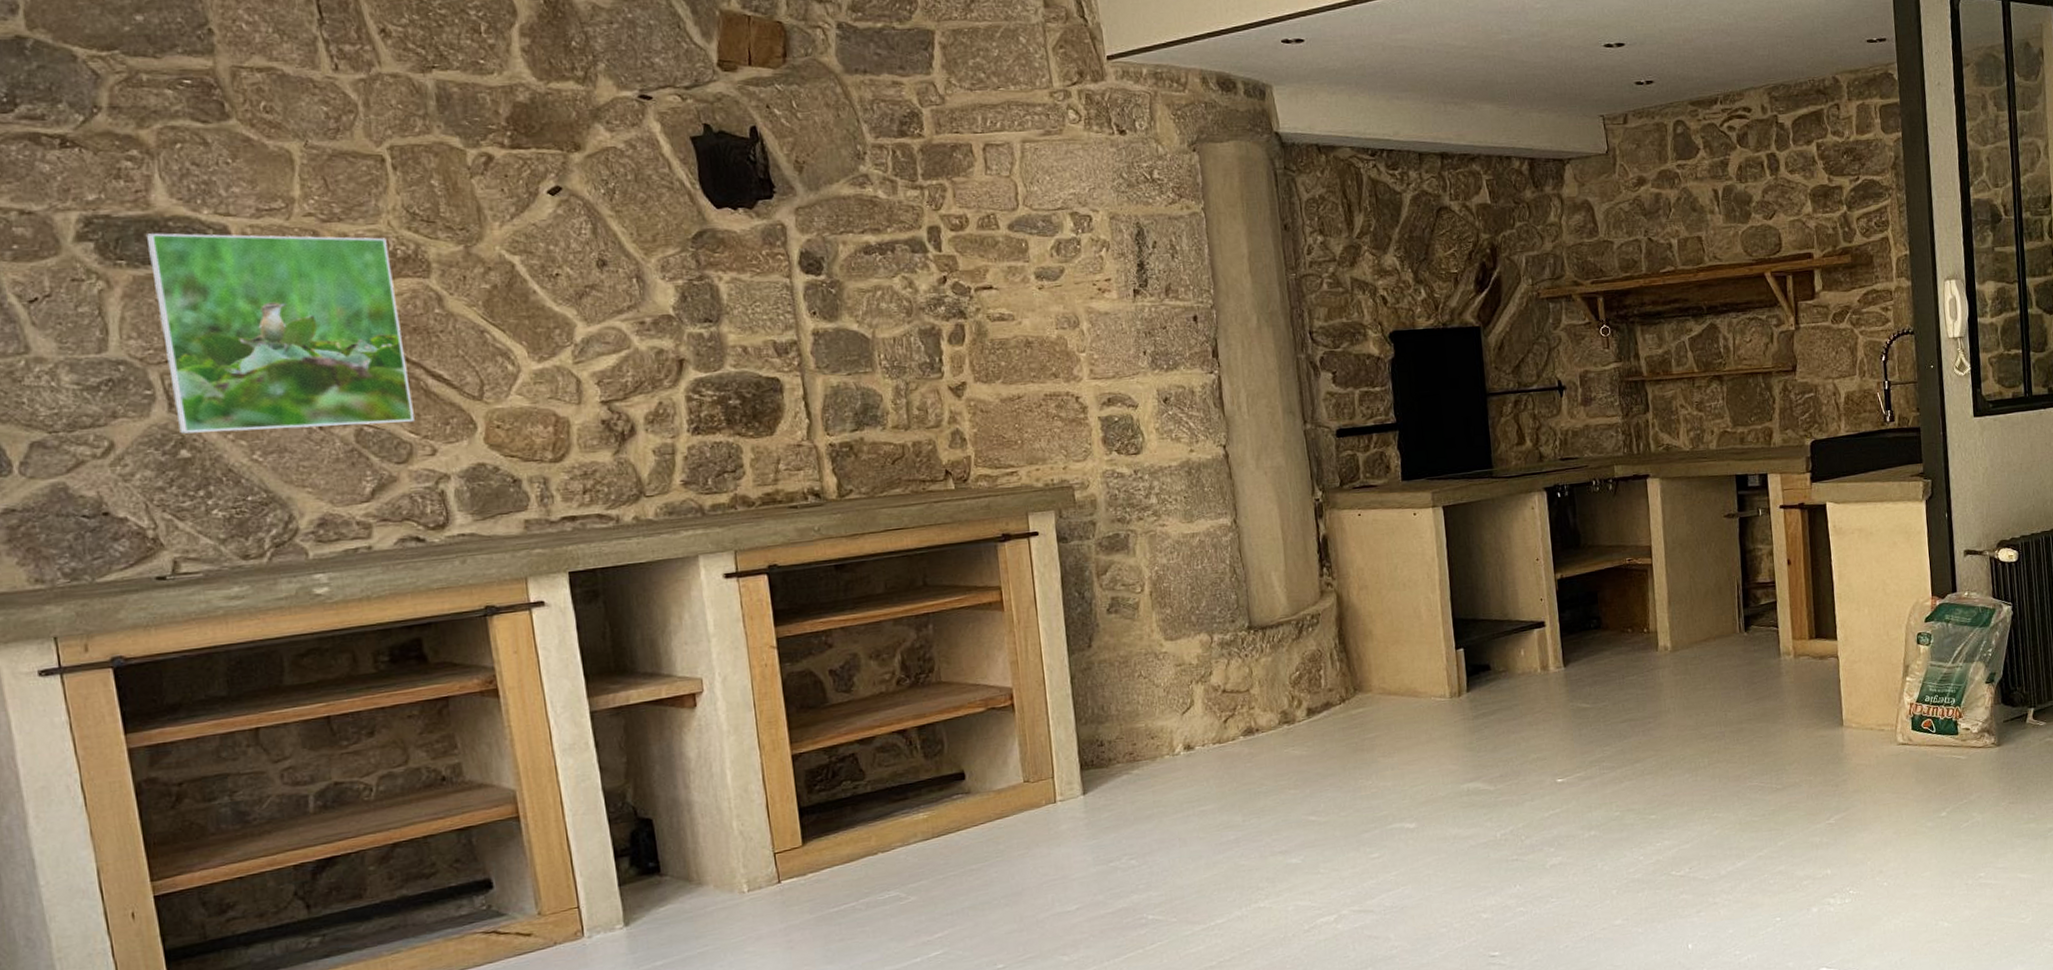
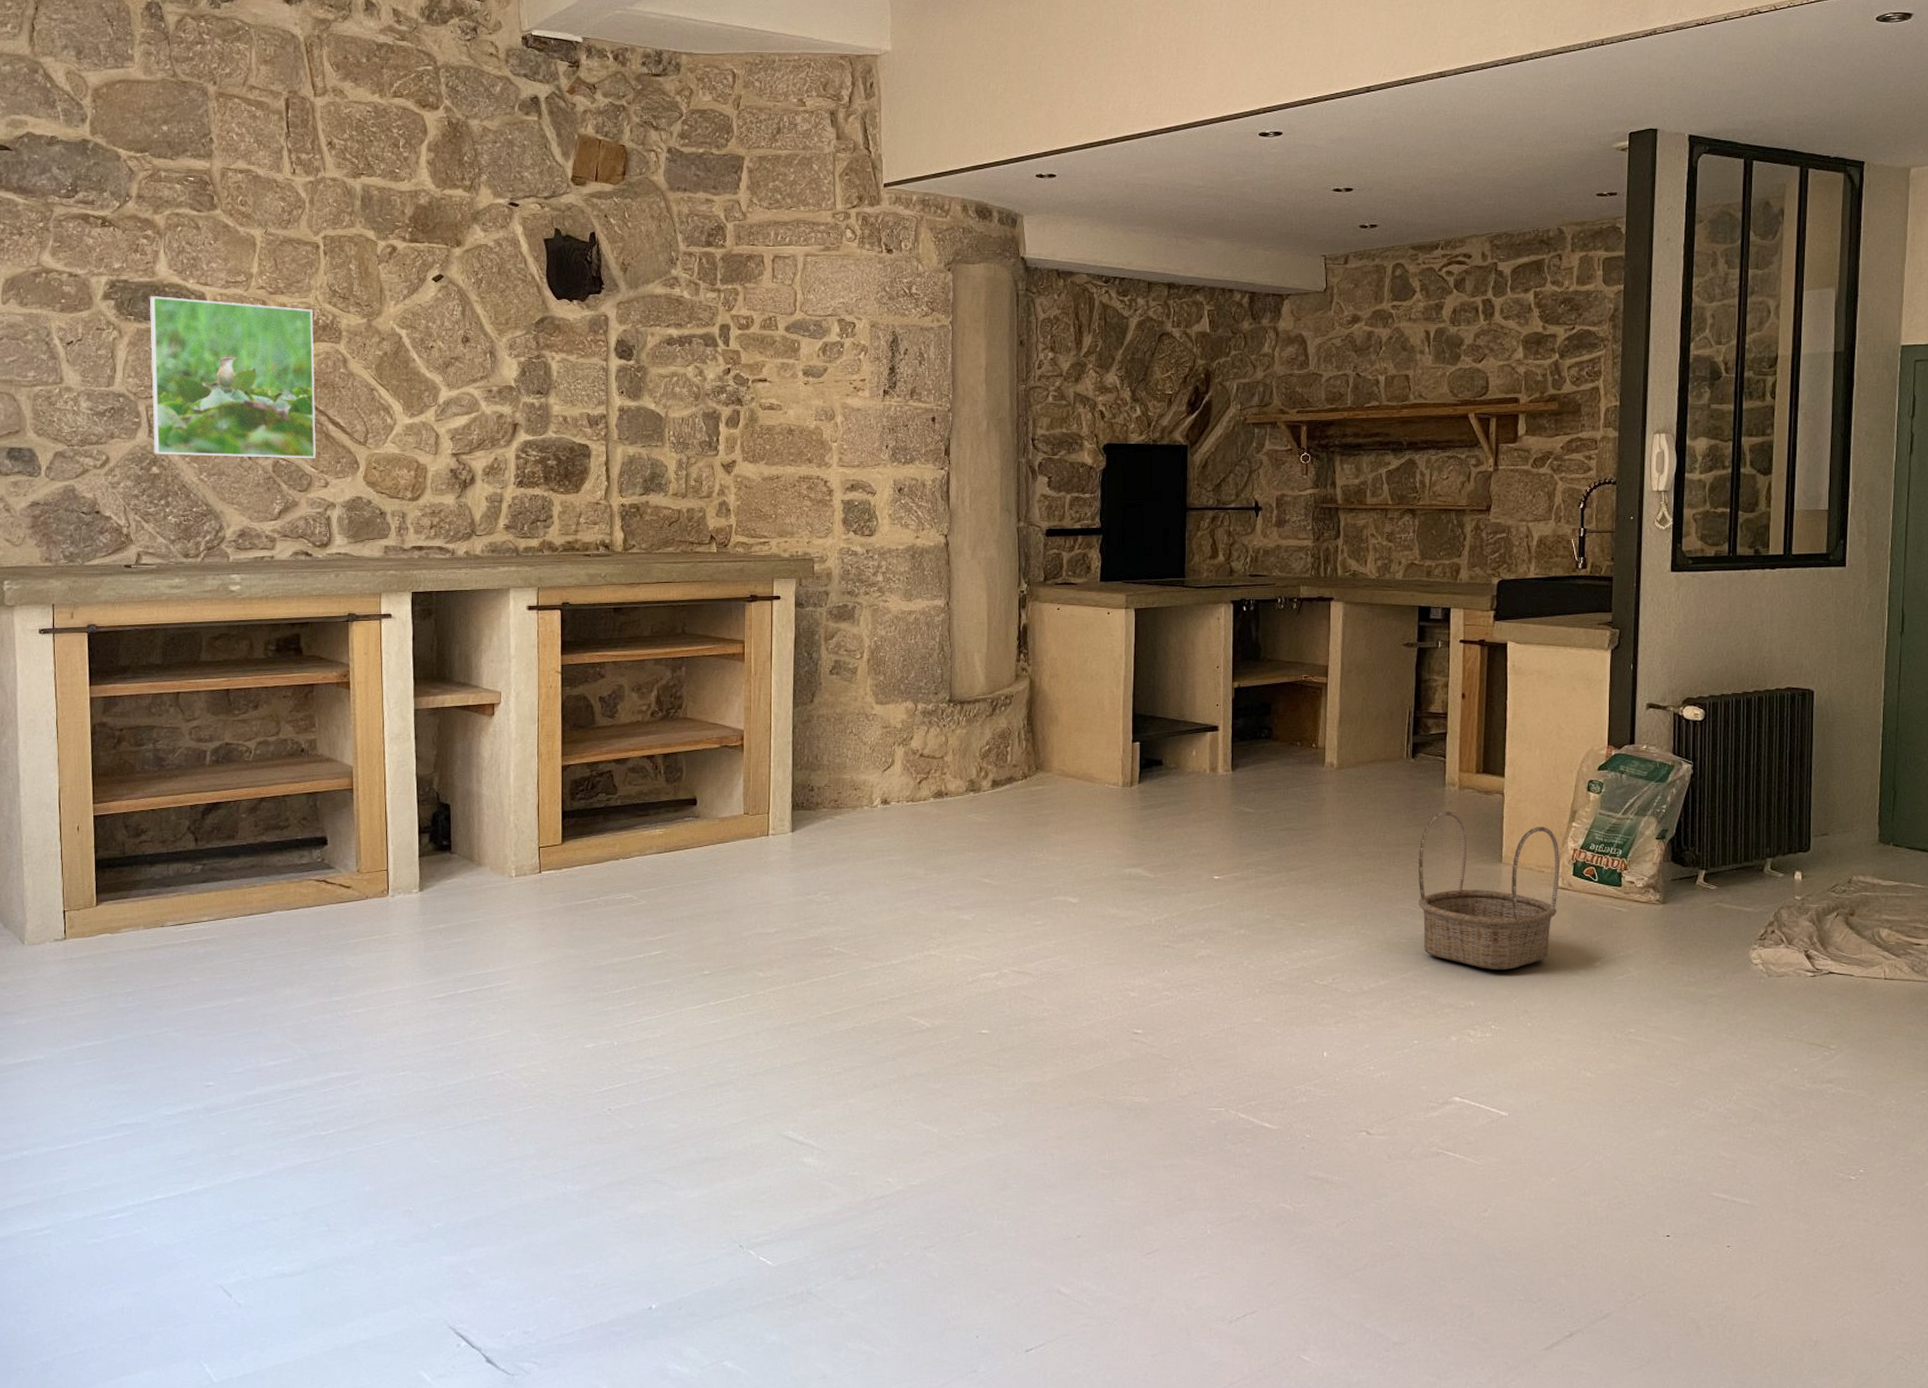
basket: none [1761,680,1901,835] -> present [1417,811,1560,970]

